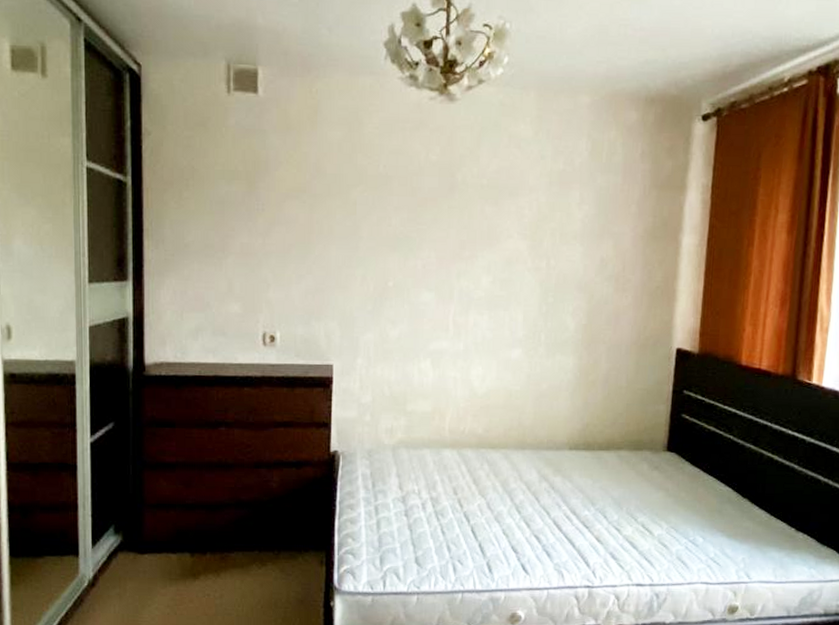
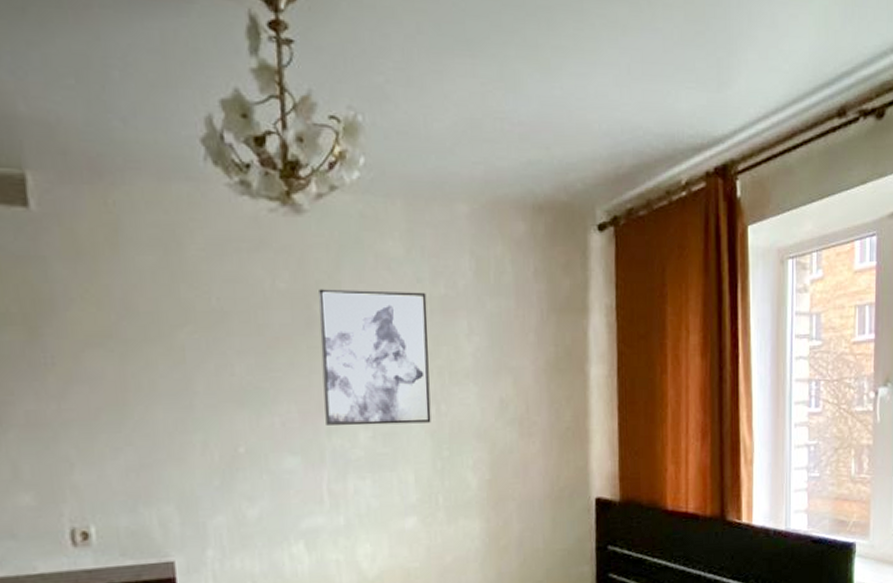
wall art: none [457,161,548,274] -> present [319,289,431,426]

